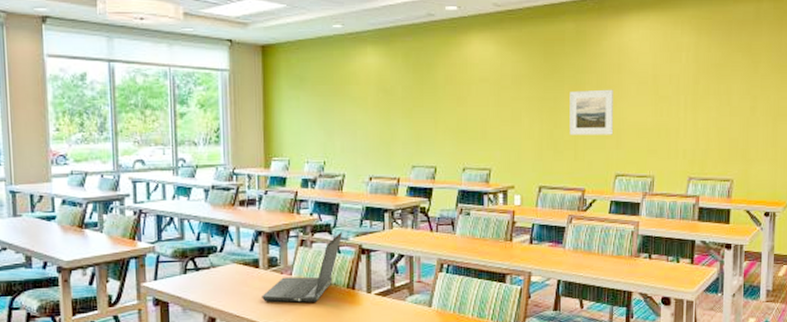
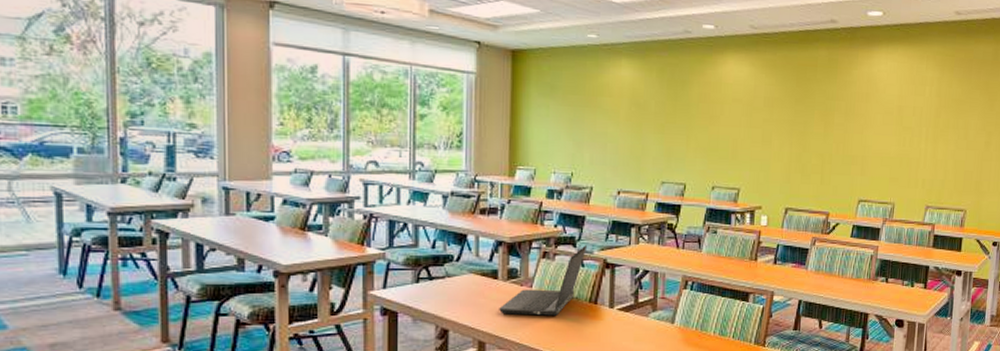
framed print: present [569,89,614,136] -> none [817,116,861,162]

